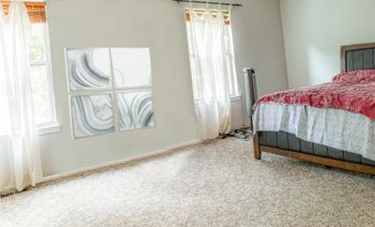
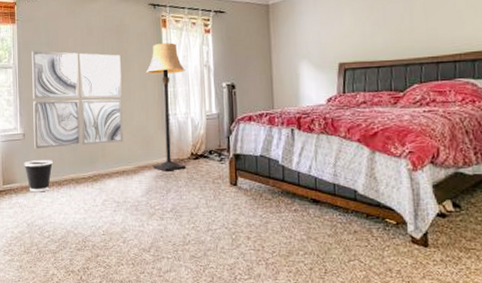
wastebasket: none [62,149,91,181] -> present [23,160,53,192]
lamp: none [173,34,215,152] -> present [145,43,185,171]

